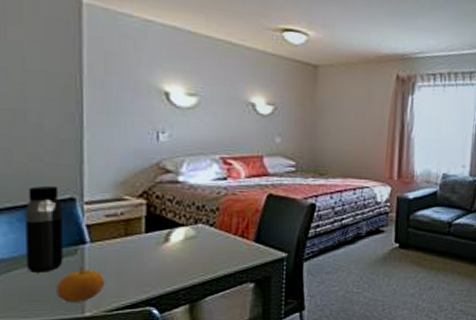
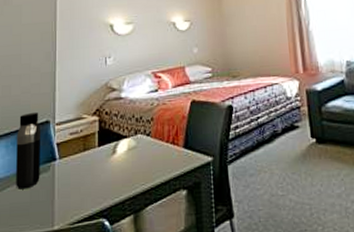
fruit: present [56,267,105,302] -> none [35,182,69,216]

